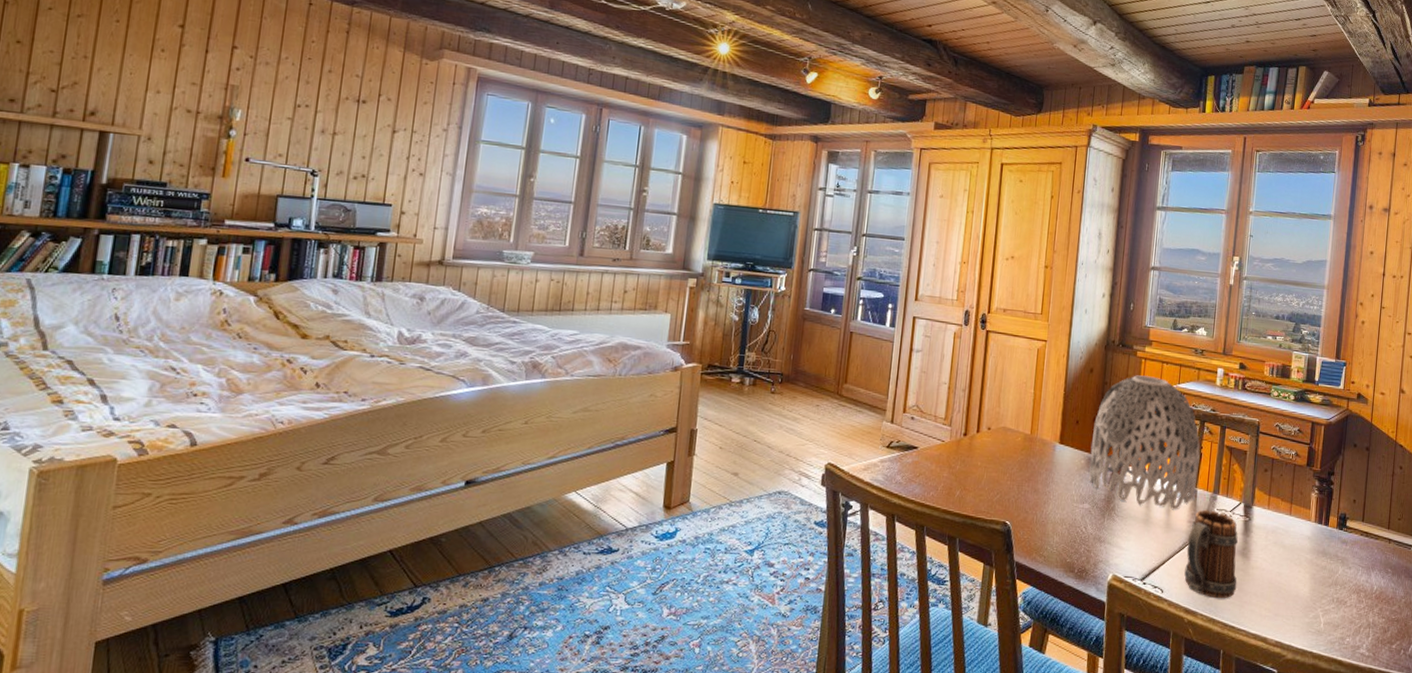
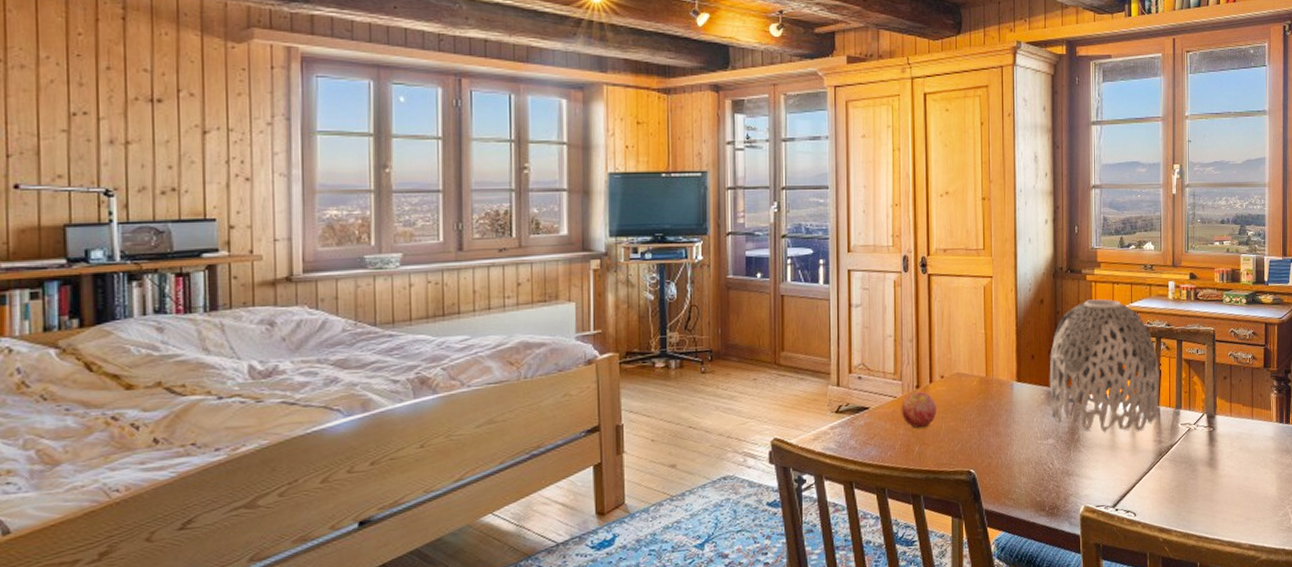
apple: none [947,438,981,474] -> present [901,390,936,428]
mug: present [1184,509,1238,599] -> none [1155,426,1207,513]

